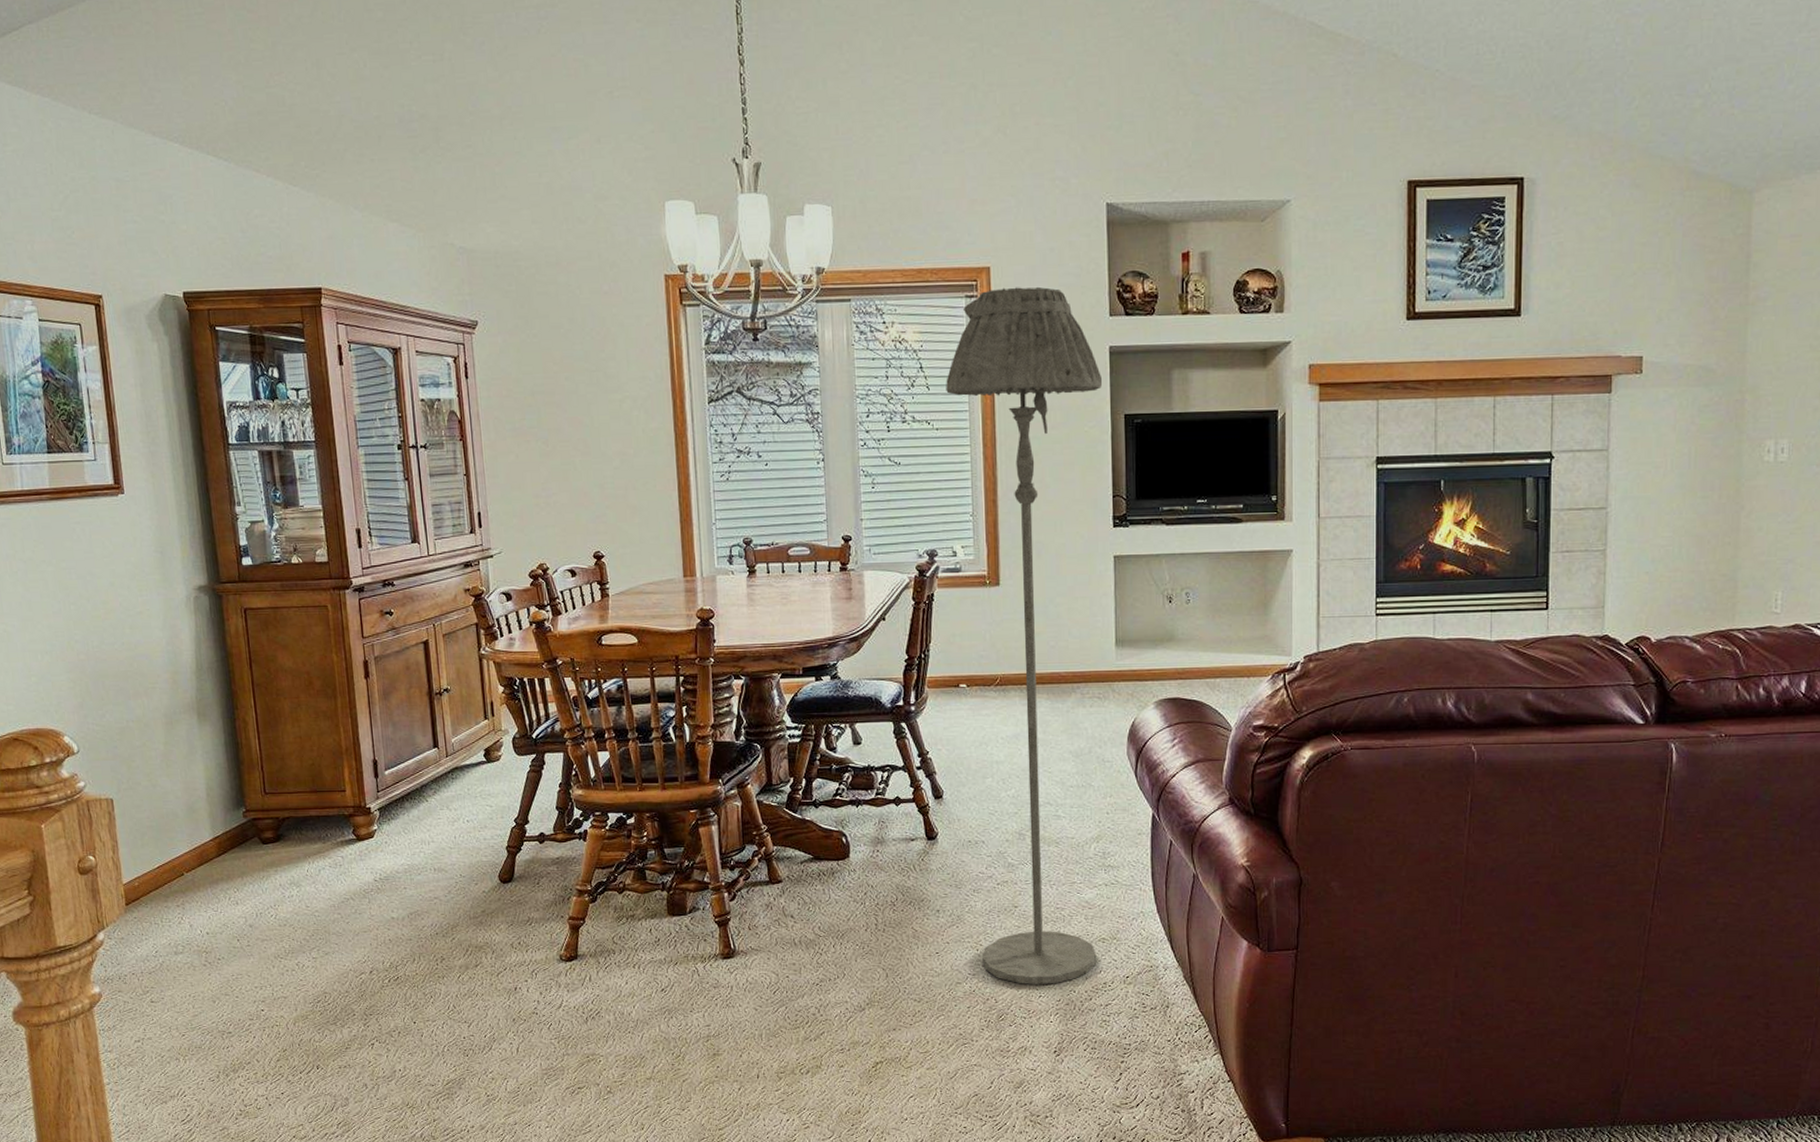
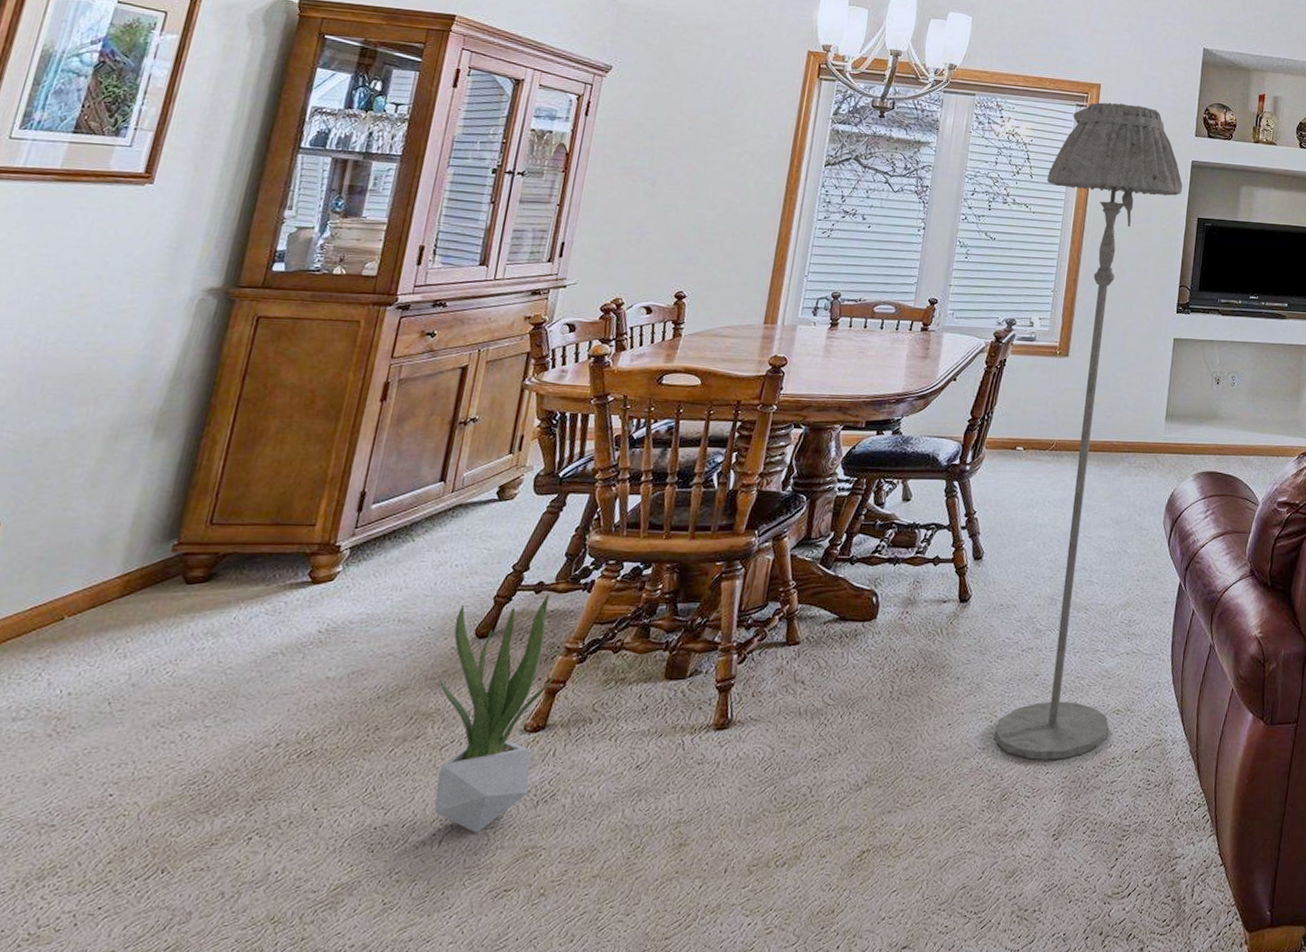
potted plant: none [479,844,577,1042] -> present [434,594,561,833]

